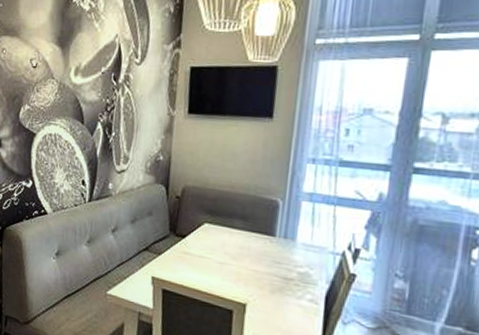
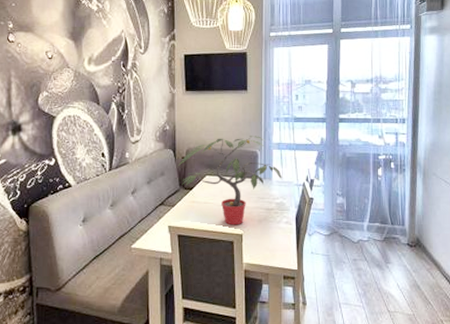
potted plant: none [171,177,313,292] -> present [178,136,283,225]

